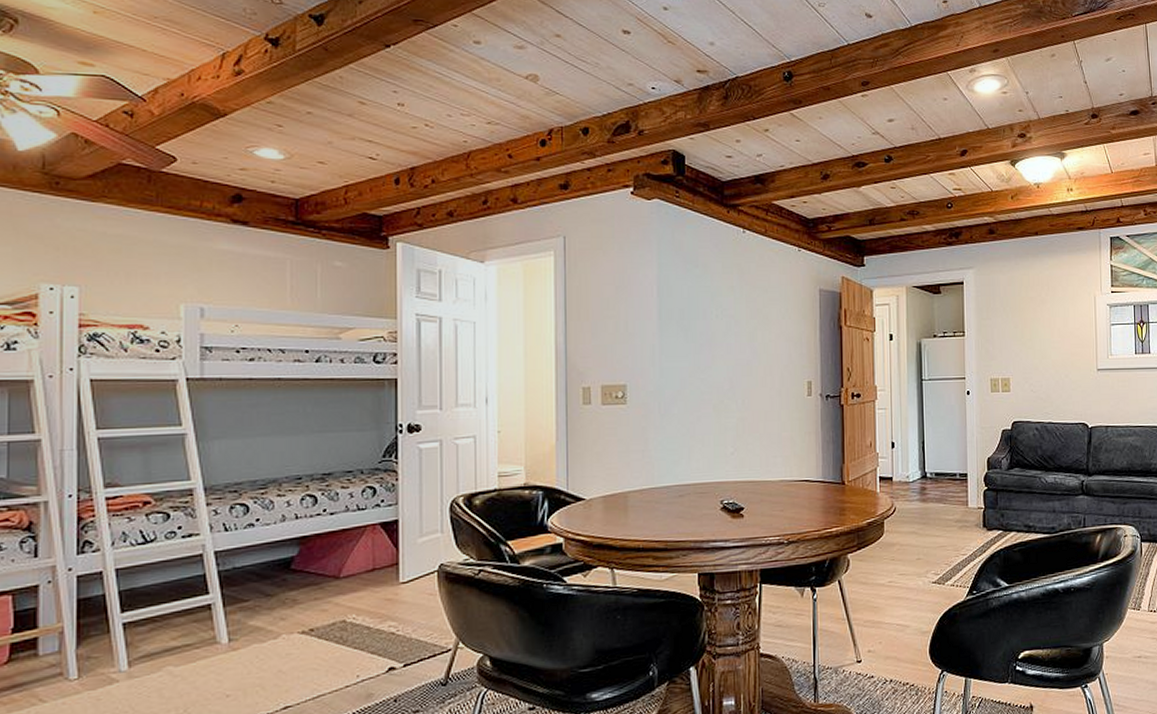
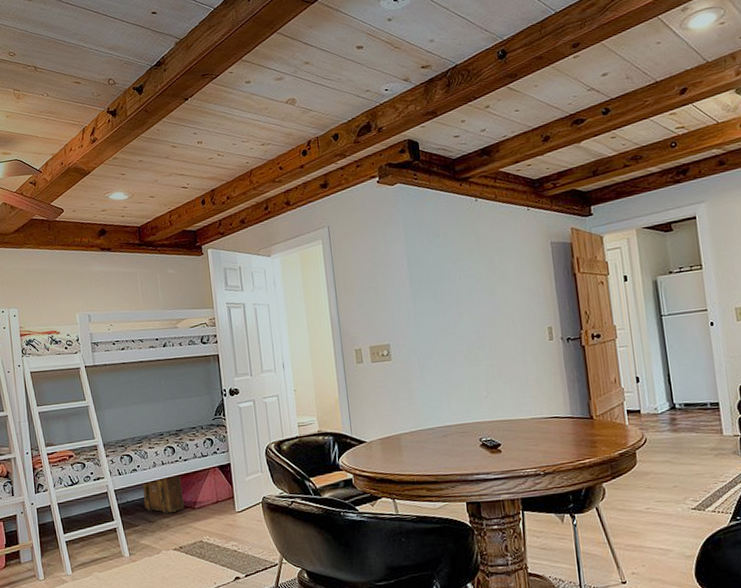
backpack: none [260,533,323,585] -> present [141,475,184,514]

